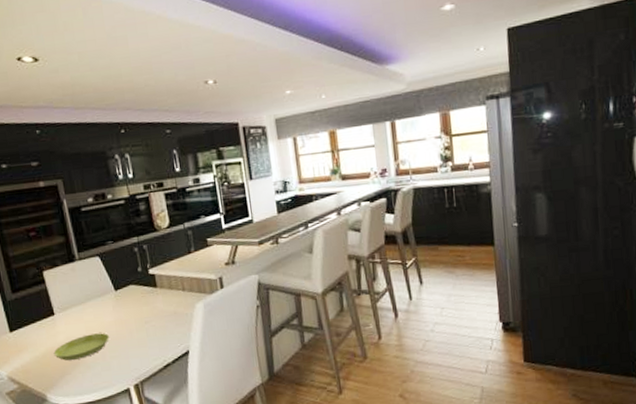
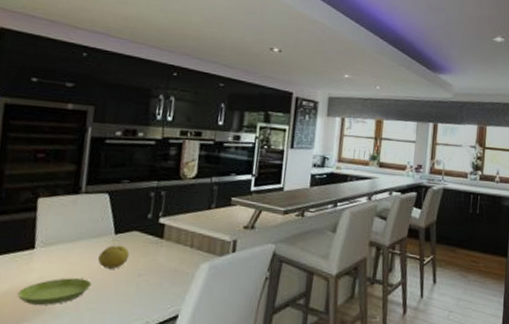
fruit: none [108,299,133,321] -> present [98,245,130,269]

